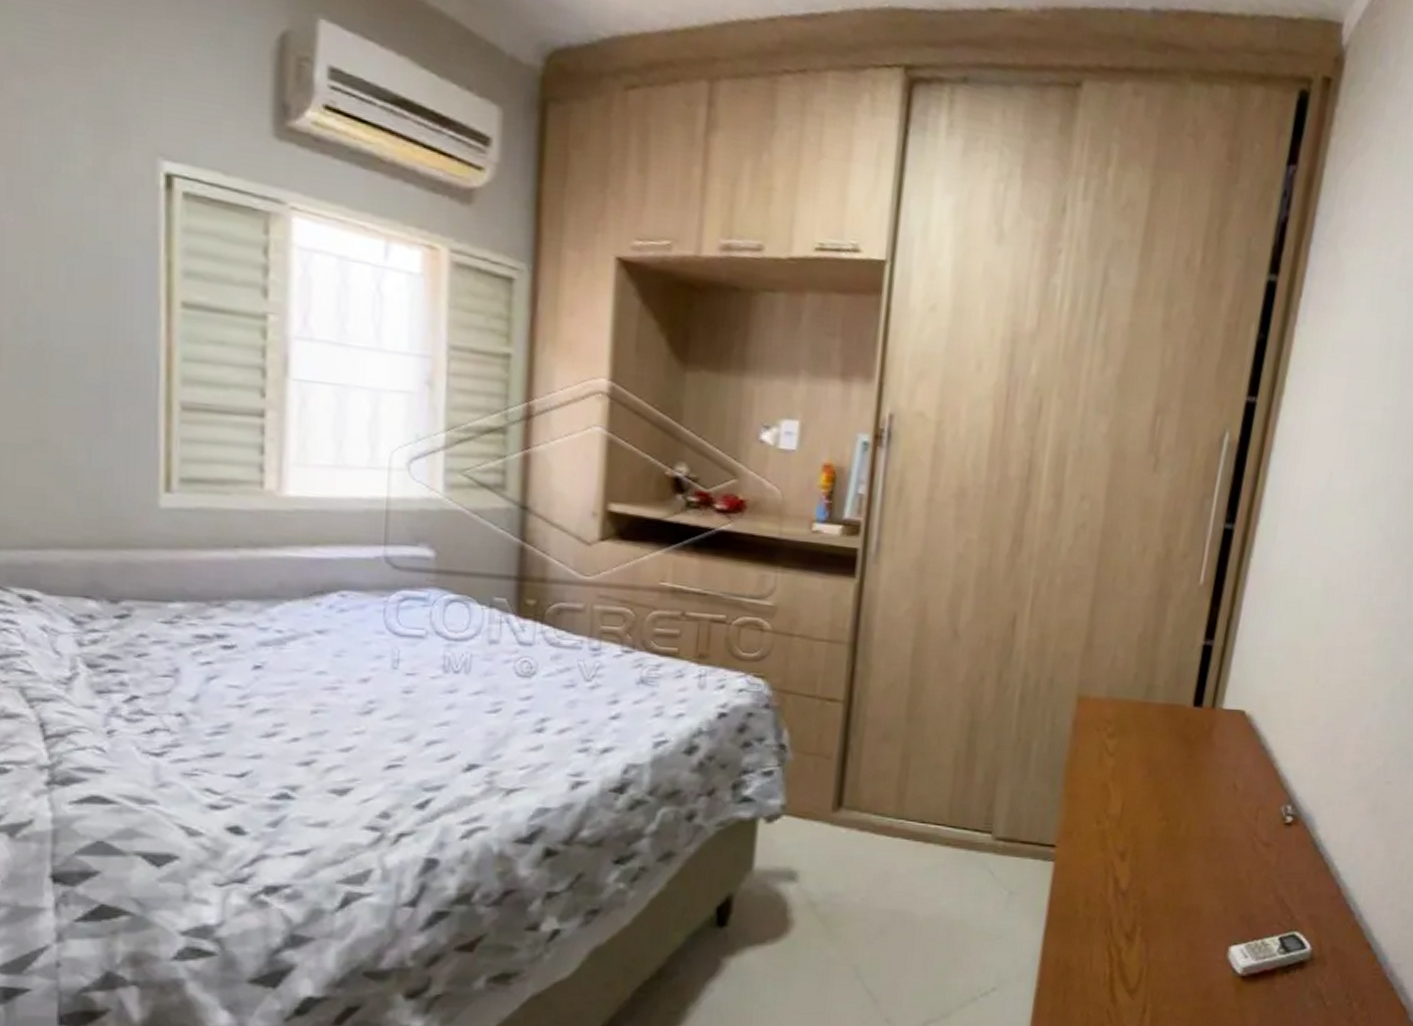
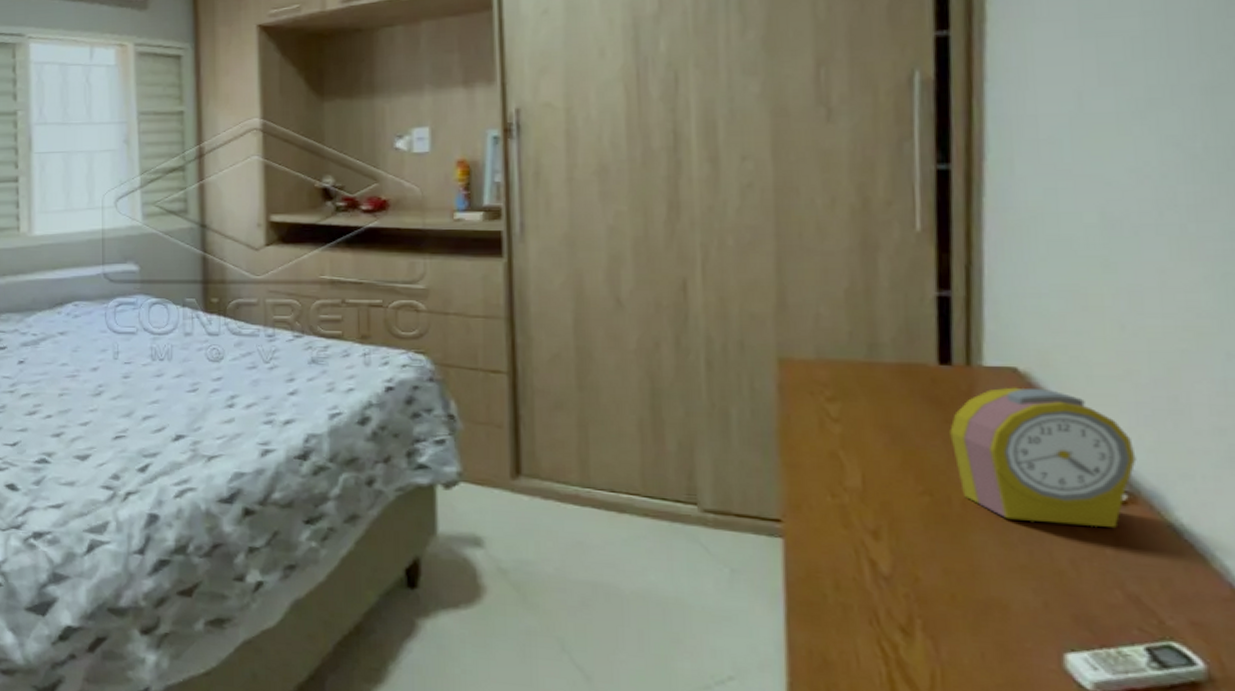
alarm clock: none [1189,727,1305,845] -> present [950,387,1137,528]

